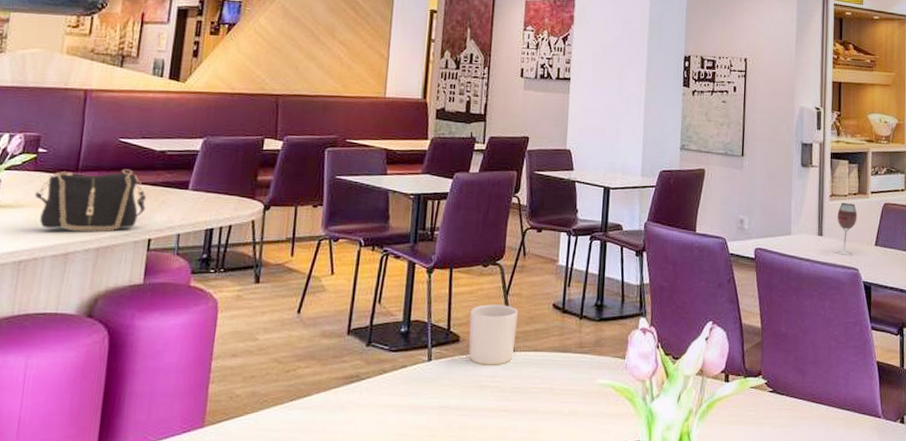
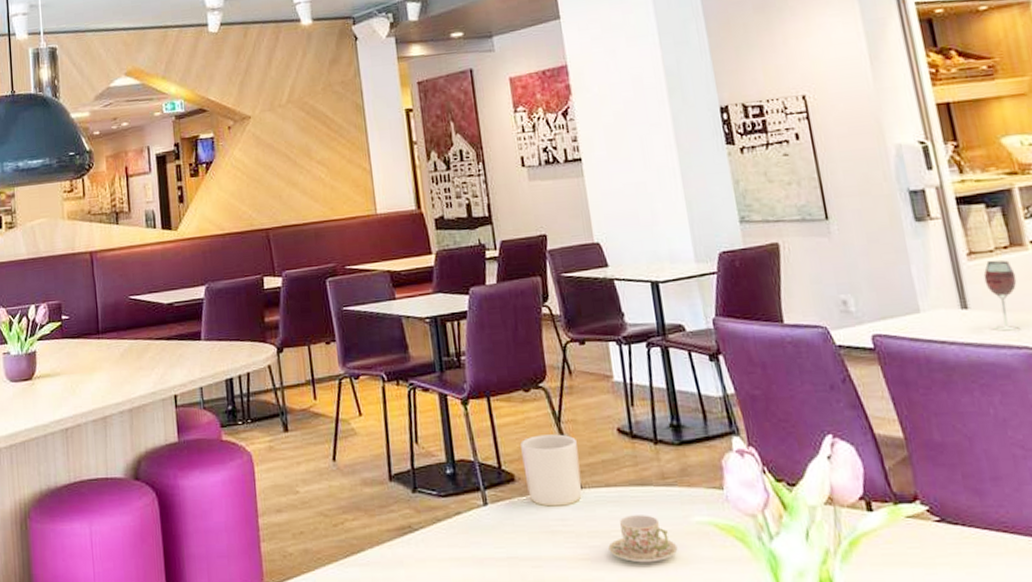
handbag: present [34,169,147,232] -> none [67,326,166,394]
teacup: none [525,376,581,415] -> present [608,515,678,563]

